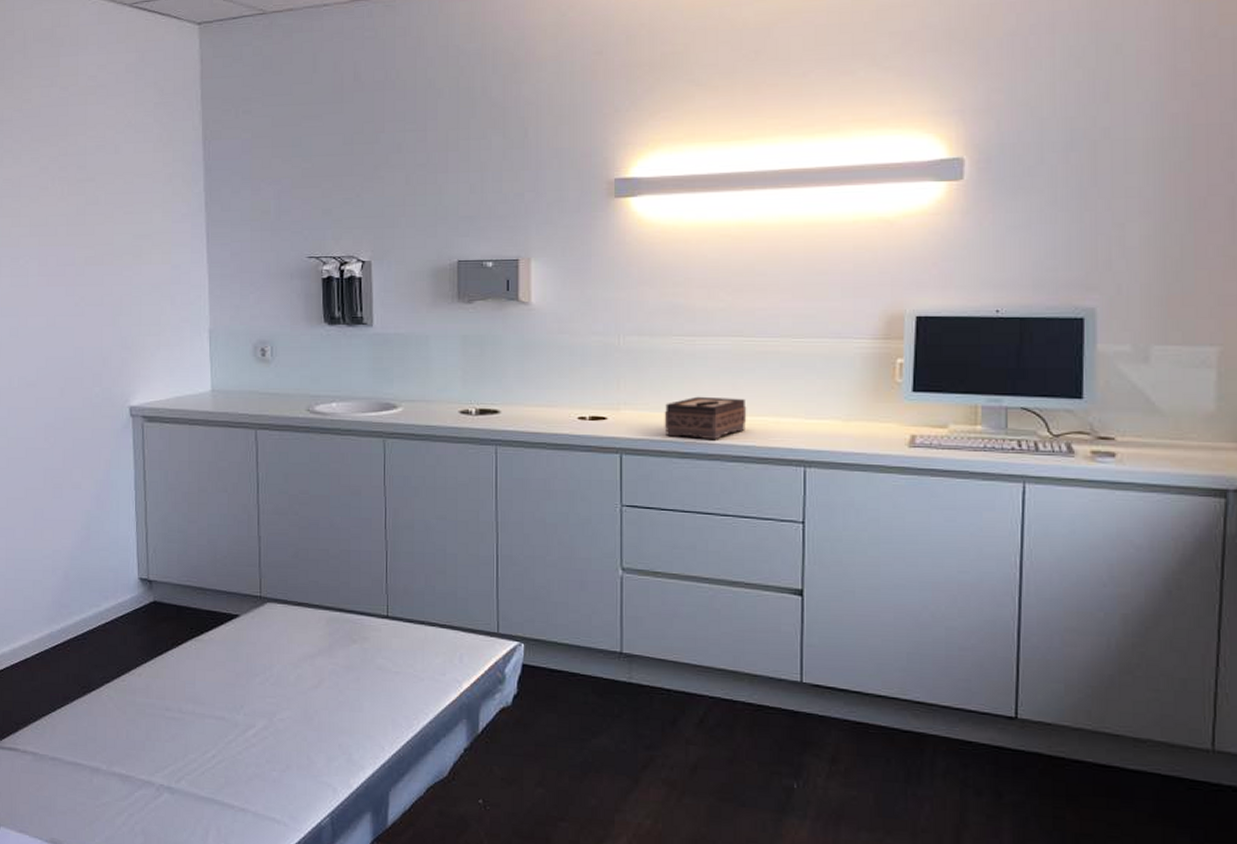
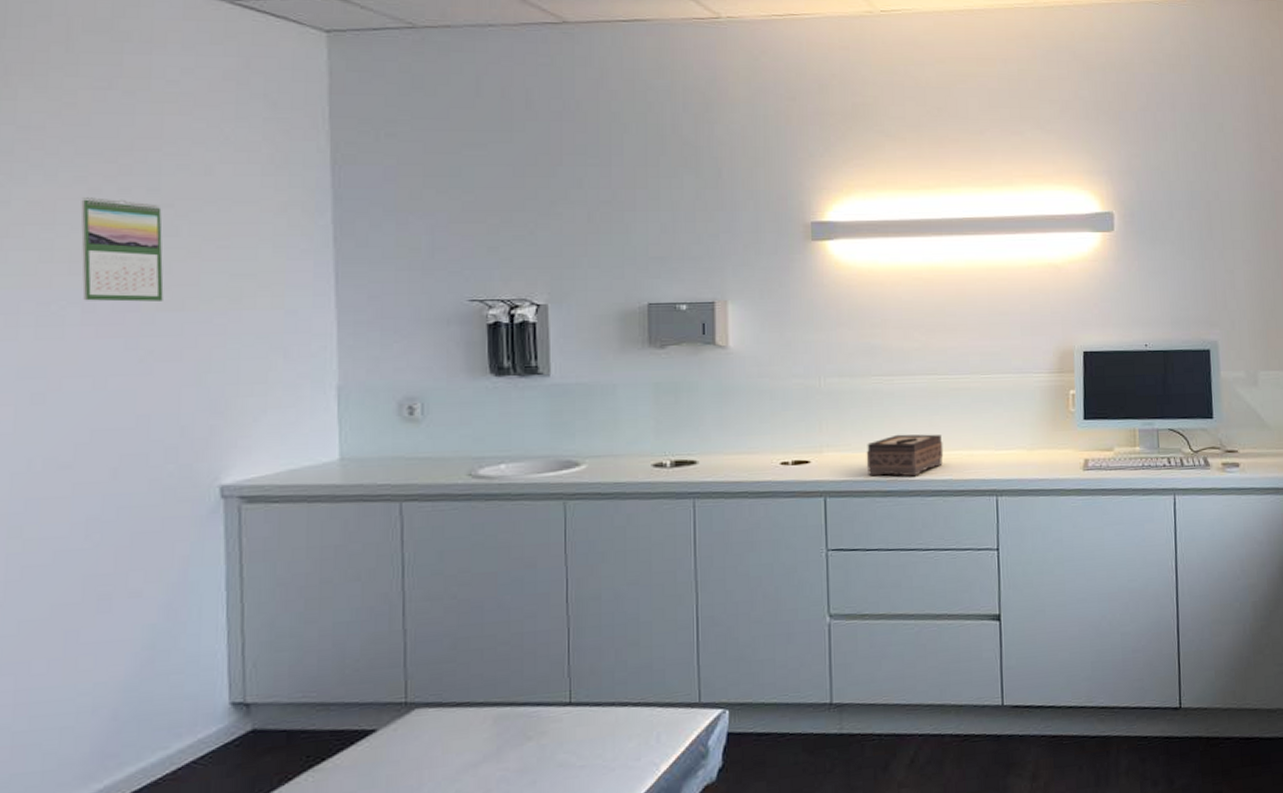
calendar: none [36,174,90,258] -> present [80,197,164,302]

